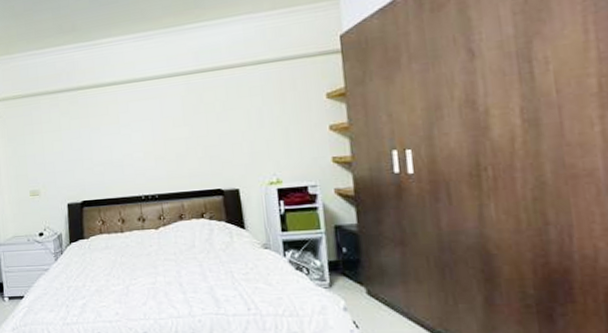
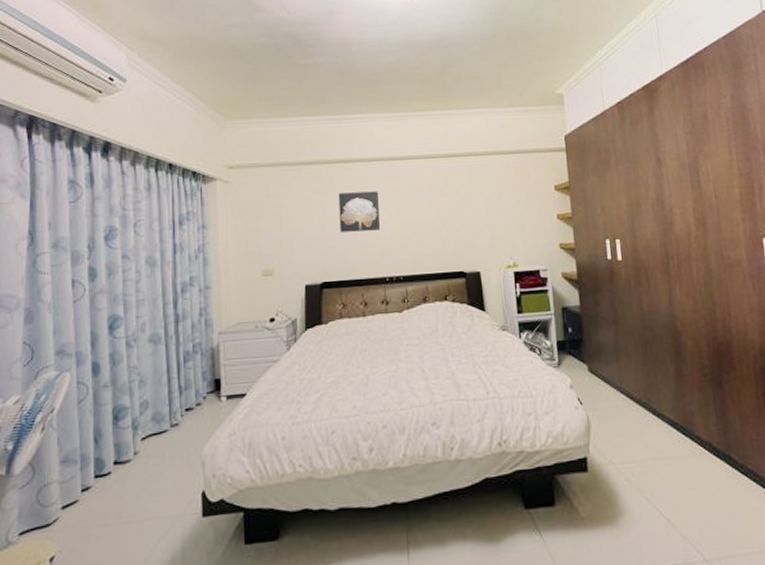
wall art: none [93,113,134,155] -> present [338,191,380,233]

